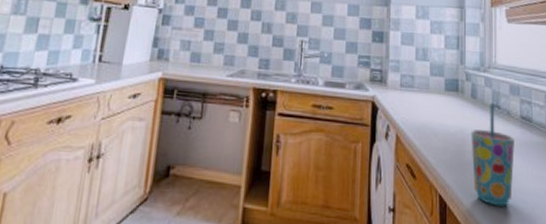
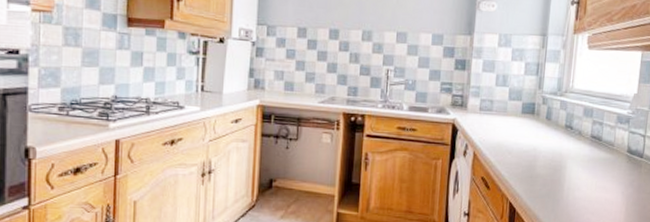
cup: present [471,104,515,207] -> none [541,125,583,212]

